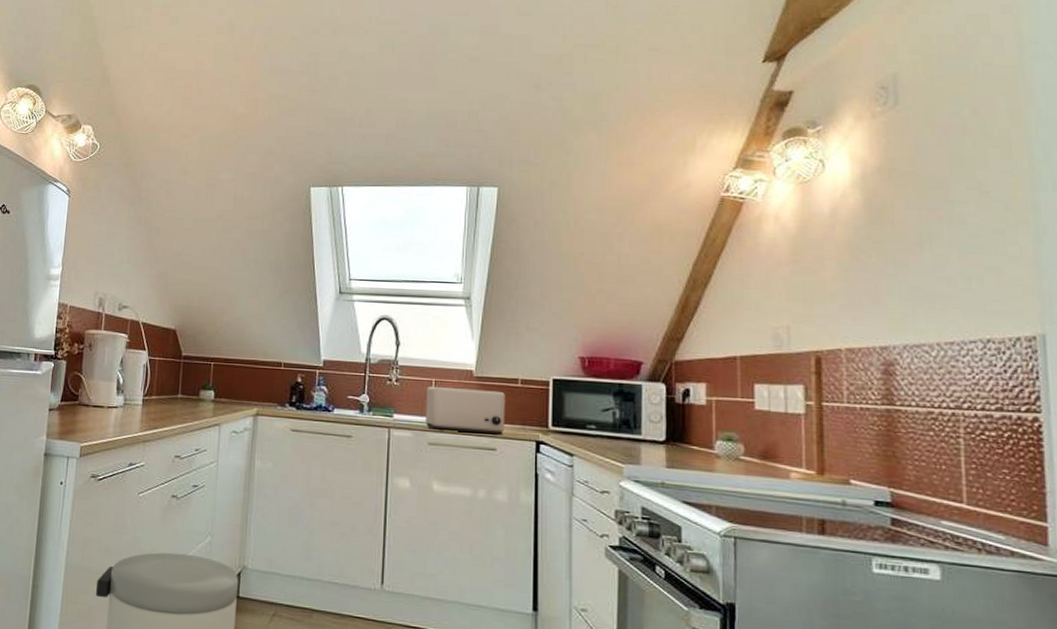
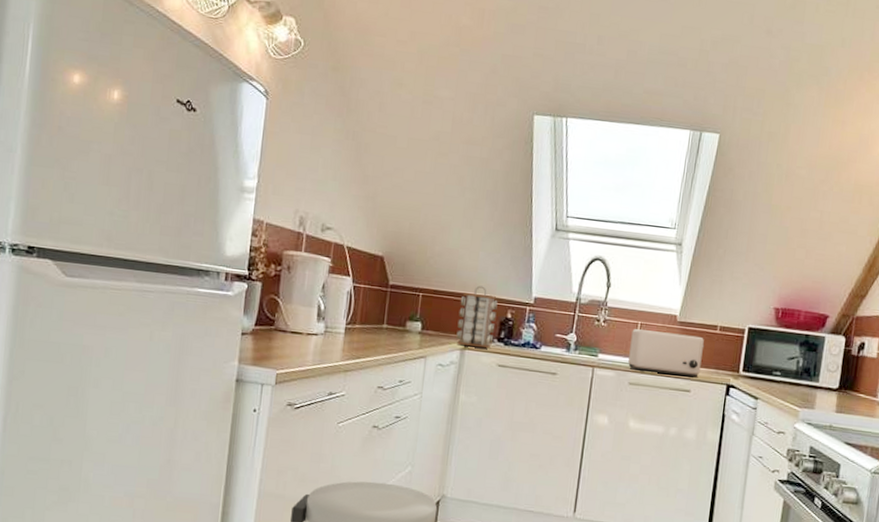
spice rack: none [248,352,287,414] -> present [456,285,498,349]

